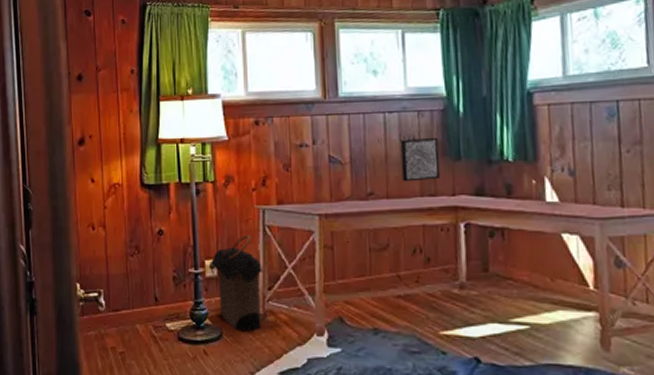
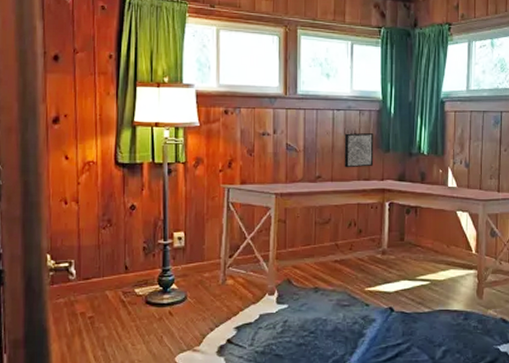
laundry hamper: present [210,235,264,332] -> none [178,210,226,294]

